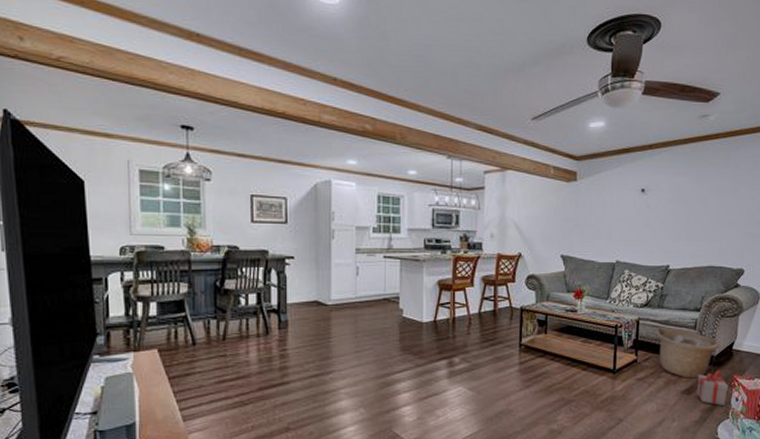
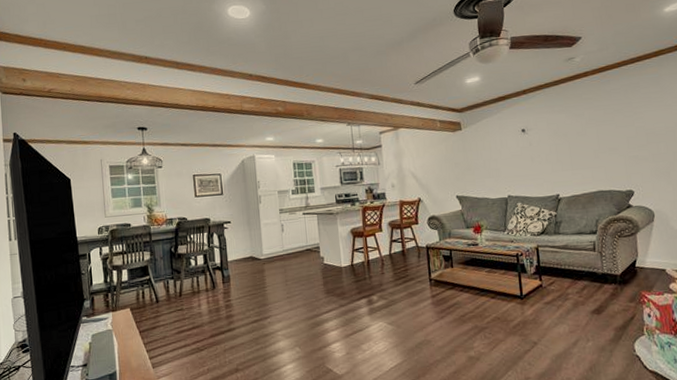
basket: present [656,328,720,378] -> none [556,252,622,299]
gift box: present [696,371,729,407] -> none [604,288,639,323]

